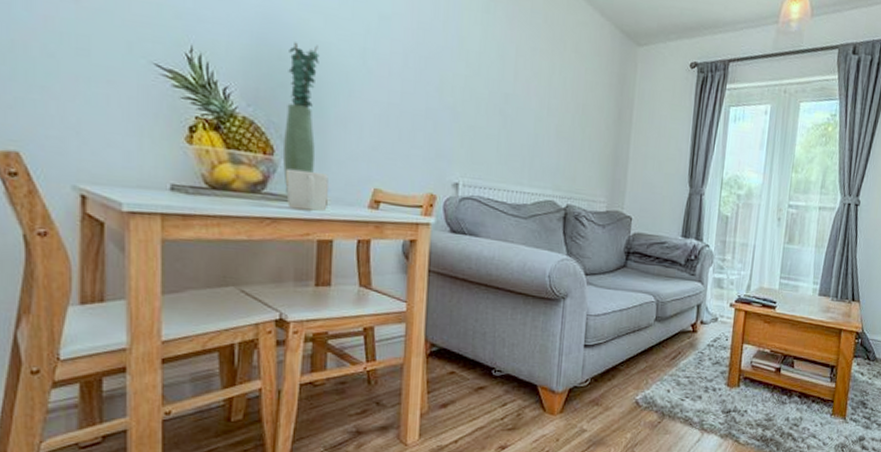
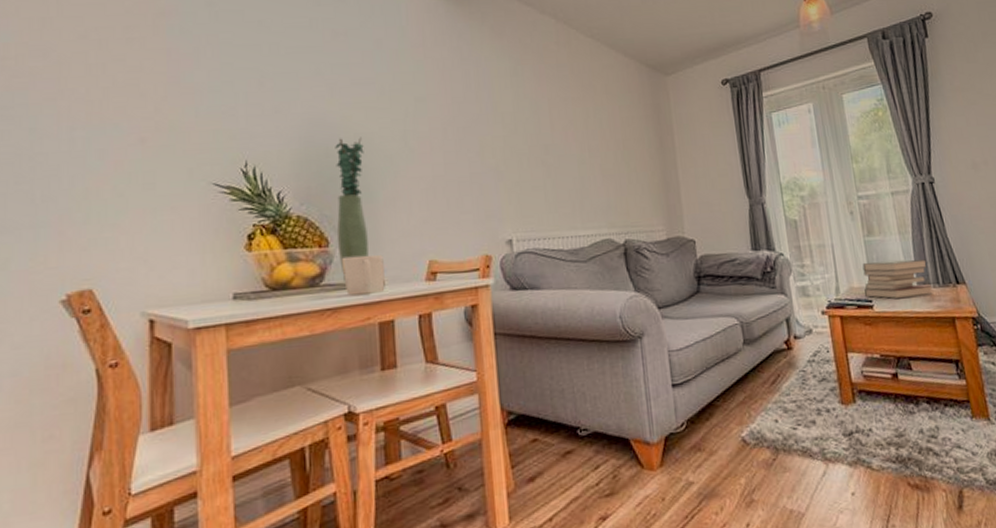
books: none [770,267,832,306] -> present [862,259,933,300]

